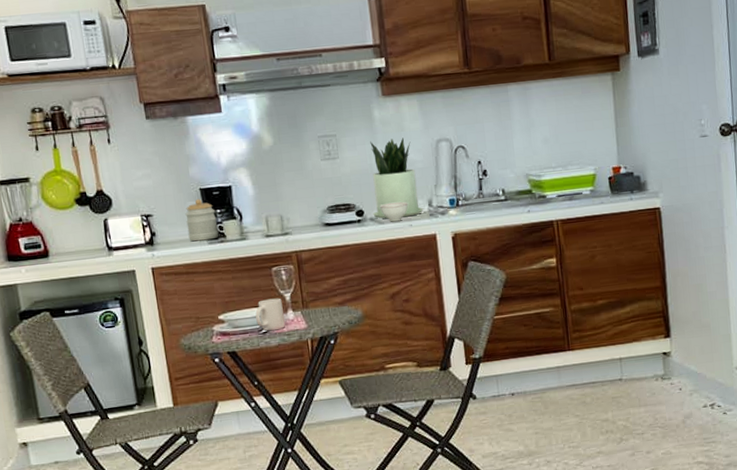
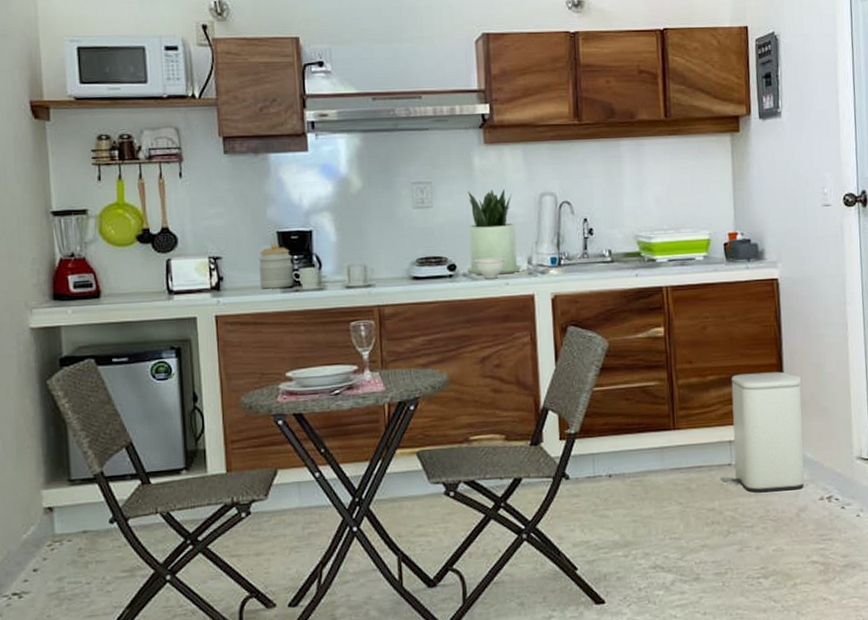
cup: present [255,298,286,332] -> none [328,356,362,393]
pedal bin: none [612,293,689,404] -> present [720,371,805,493]

